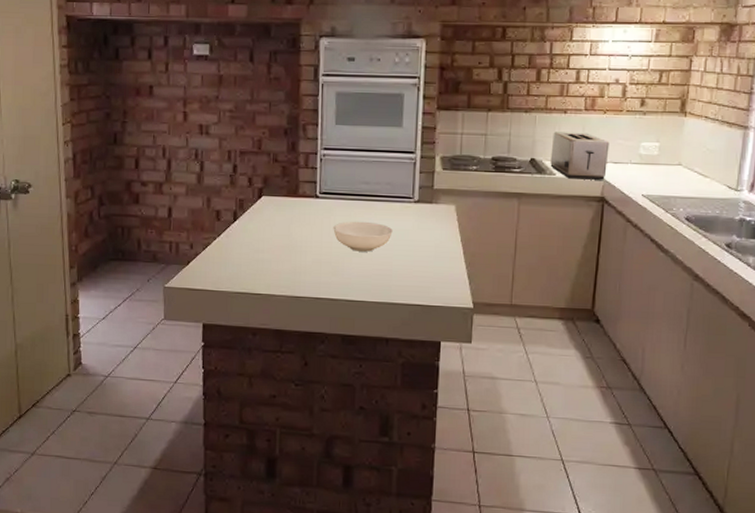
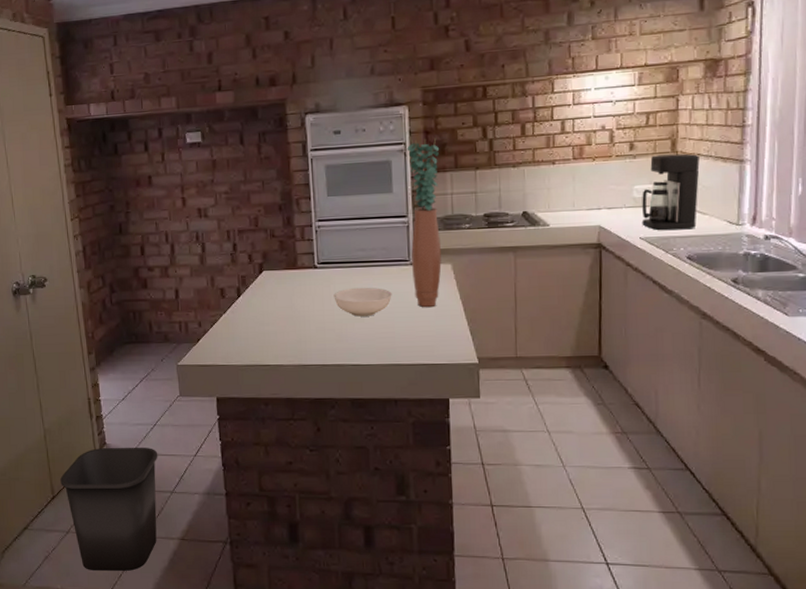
waste bin: none [29,368,136,498] -> present [60,448,158,571]
vase: none [415,71,454,248] -> present [407,137,442,308]
toaster: present [550,132,610,180] -> none [542,181,602,228]
coffee maker: none [645,114,707,191] -> present [641,153,700,230]

